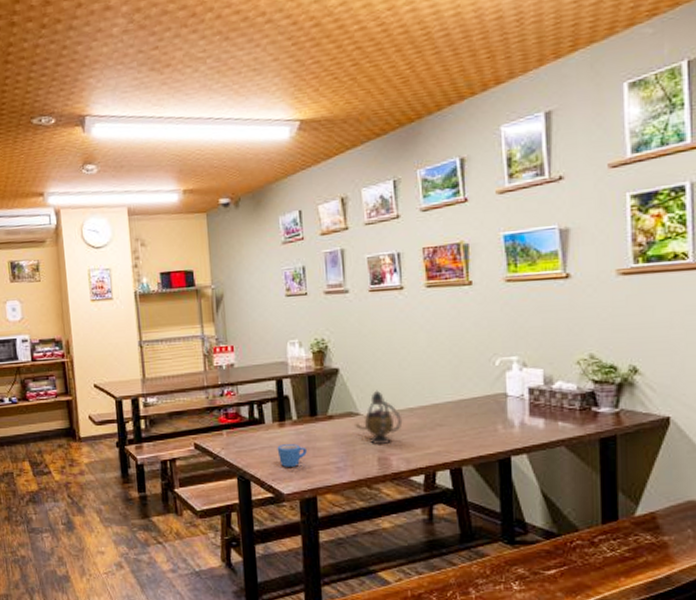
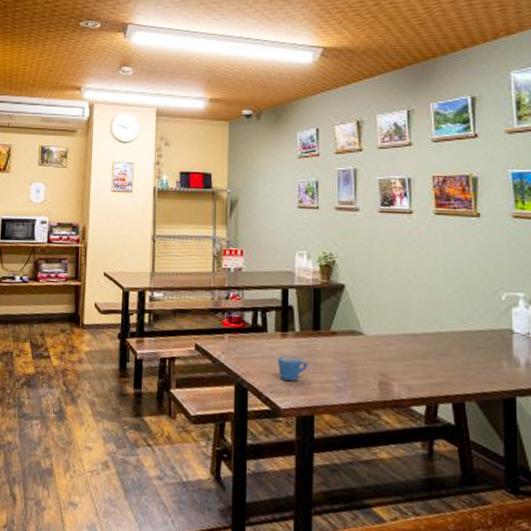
teapot: present [355,390,403,444] -> none [357,311,406,368]

